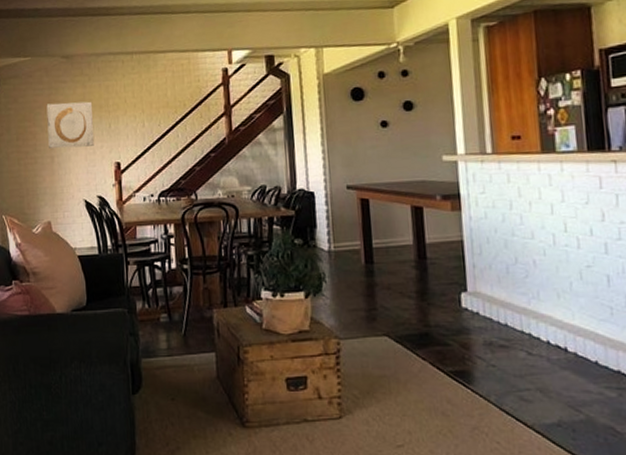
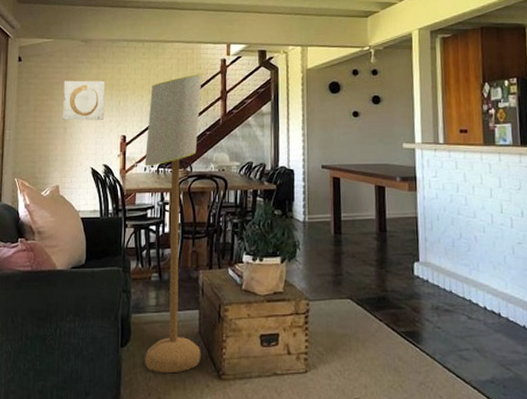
floor lamp: none [143,87,221,422] -> present [144,74,202,374]

